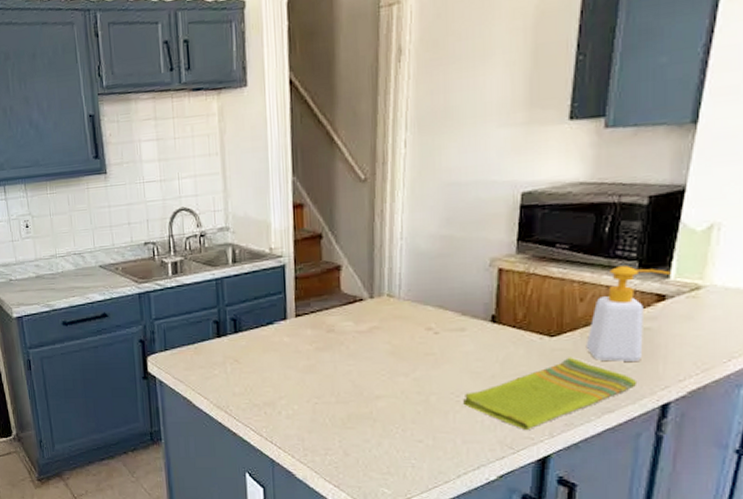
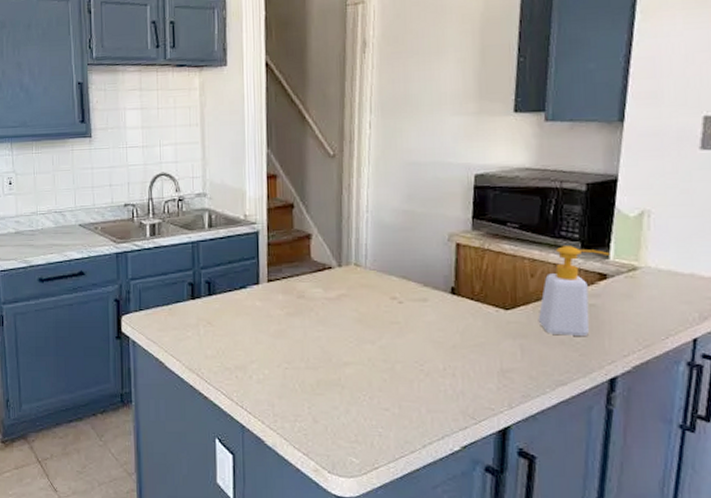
dish towel: present [463,357,638,431] -> none [427,330,587,401]

